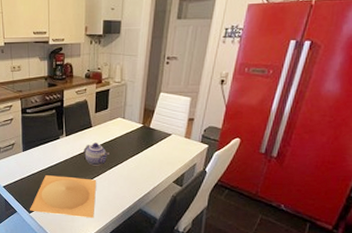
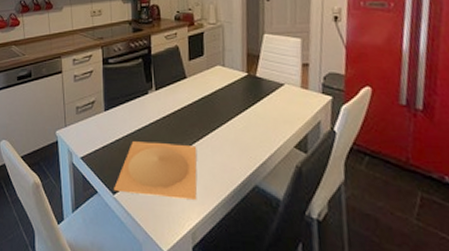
teapot: present [83,143,109,166] -> none [177,97,210,127]

